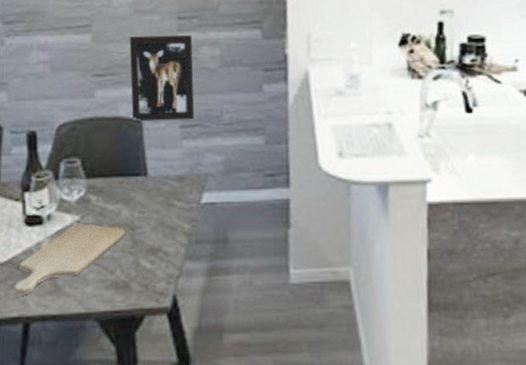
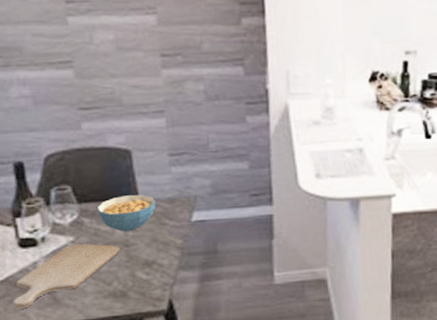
cereal bowl: none [104,170,164,212] -> present [96,194,156,232]
wall art: present [130,34,195,122] -> none [114,71,182,151]

